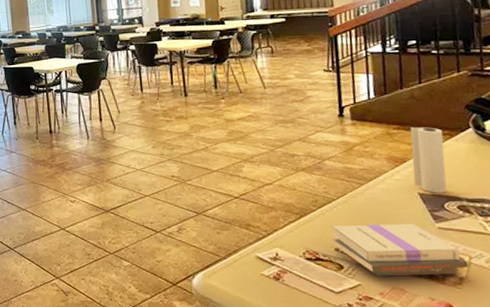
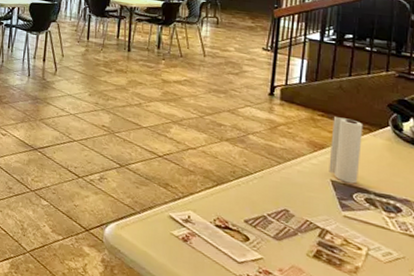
books: present [332,223,469,276] -> none [244,198,366,264]

